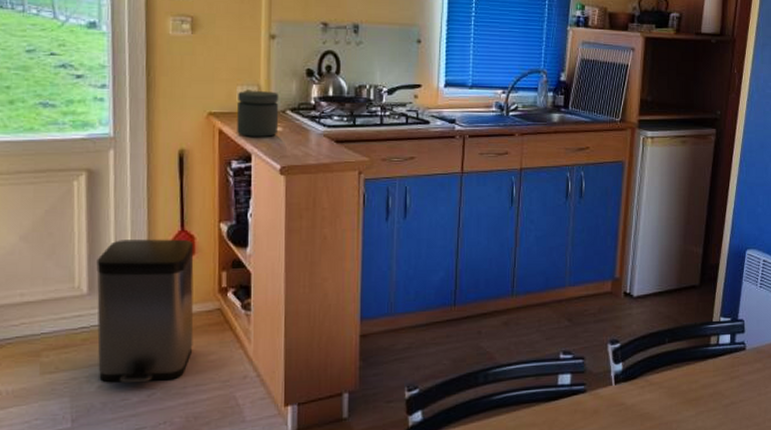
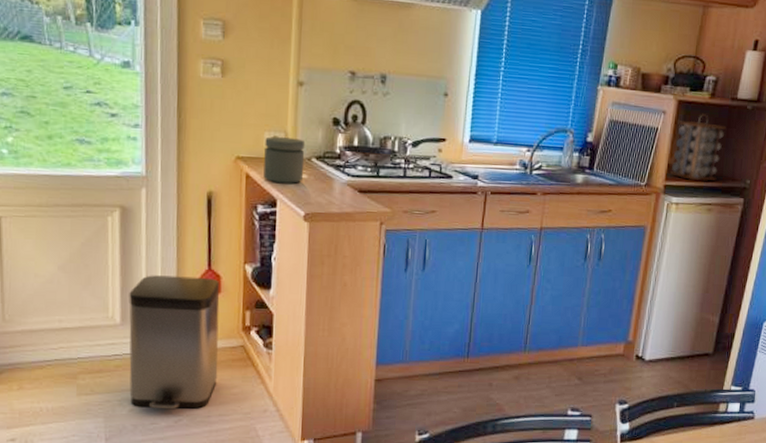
spice rack: none [642,49,694,115] -> present [669,114,727,182]

